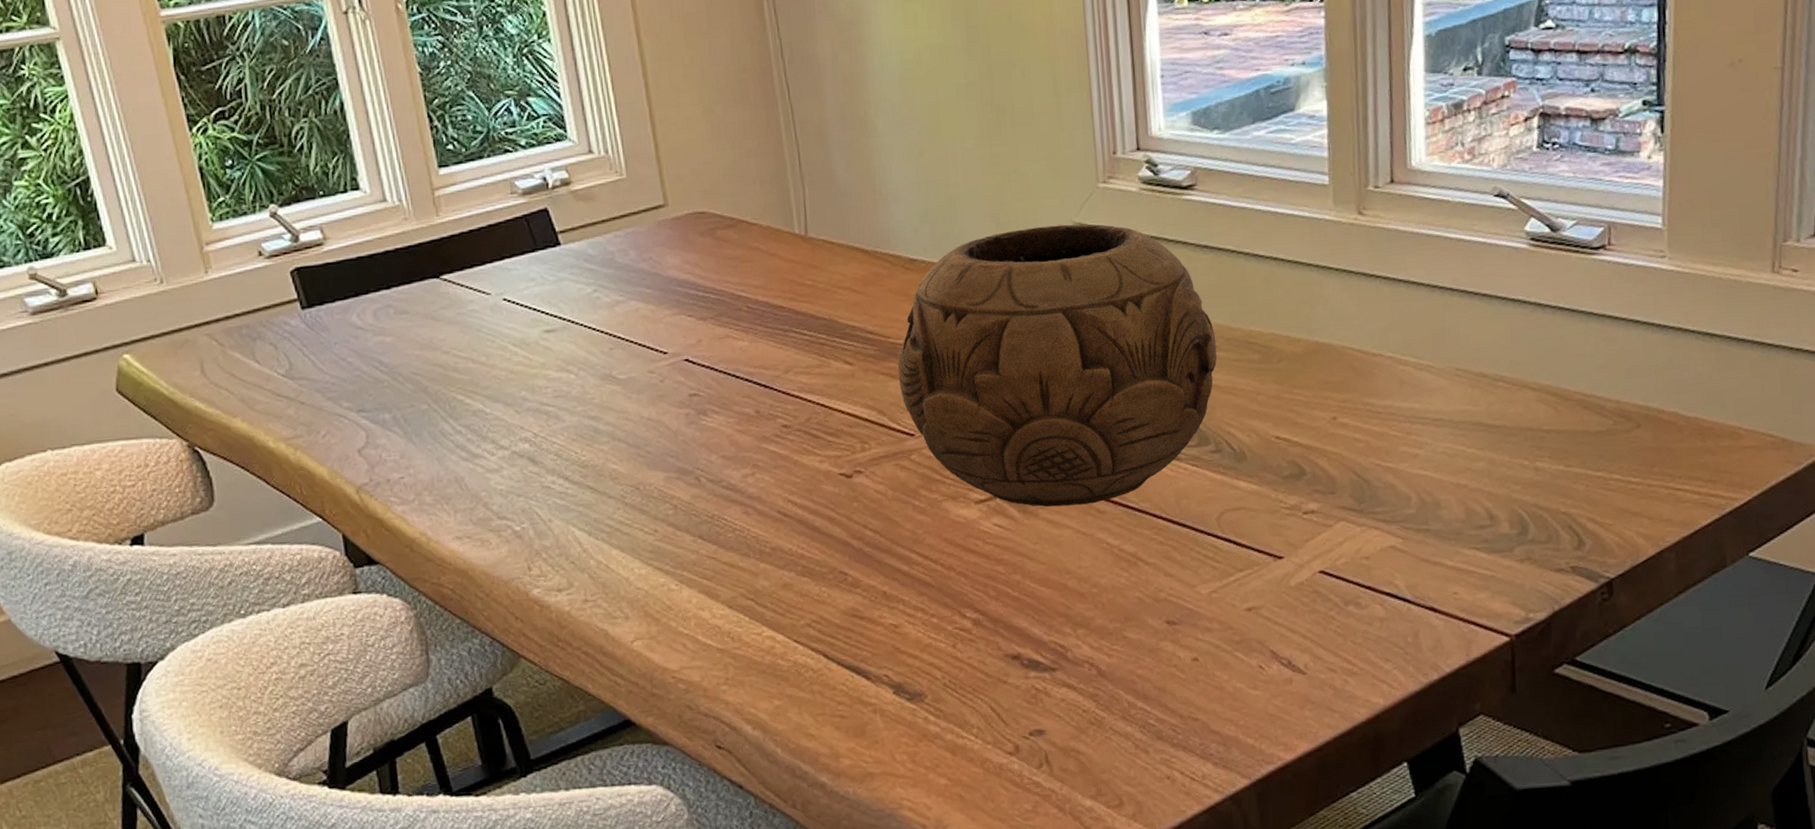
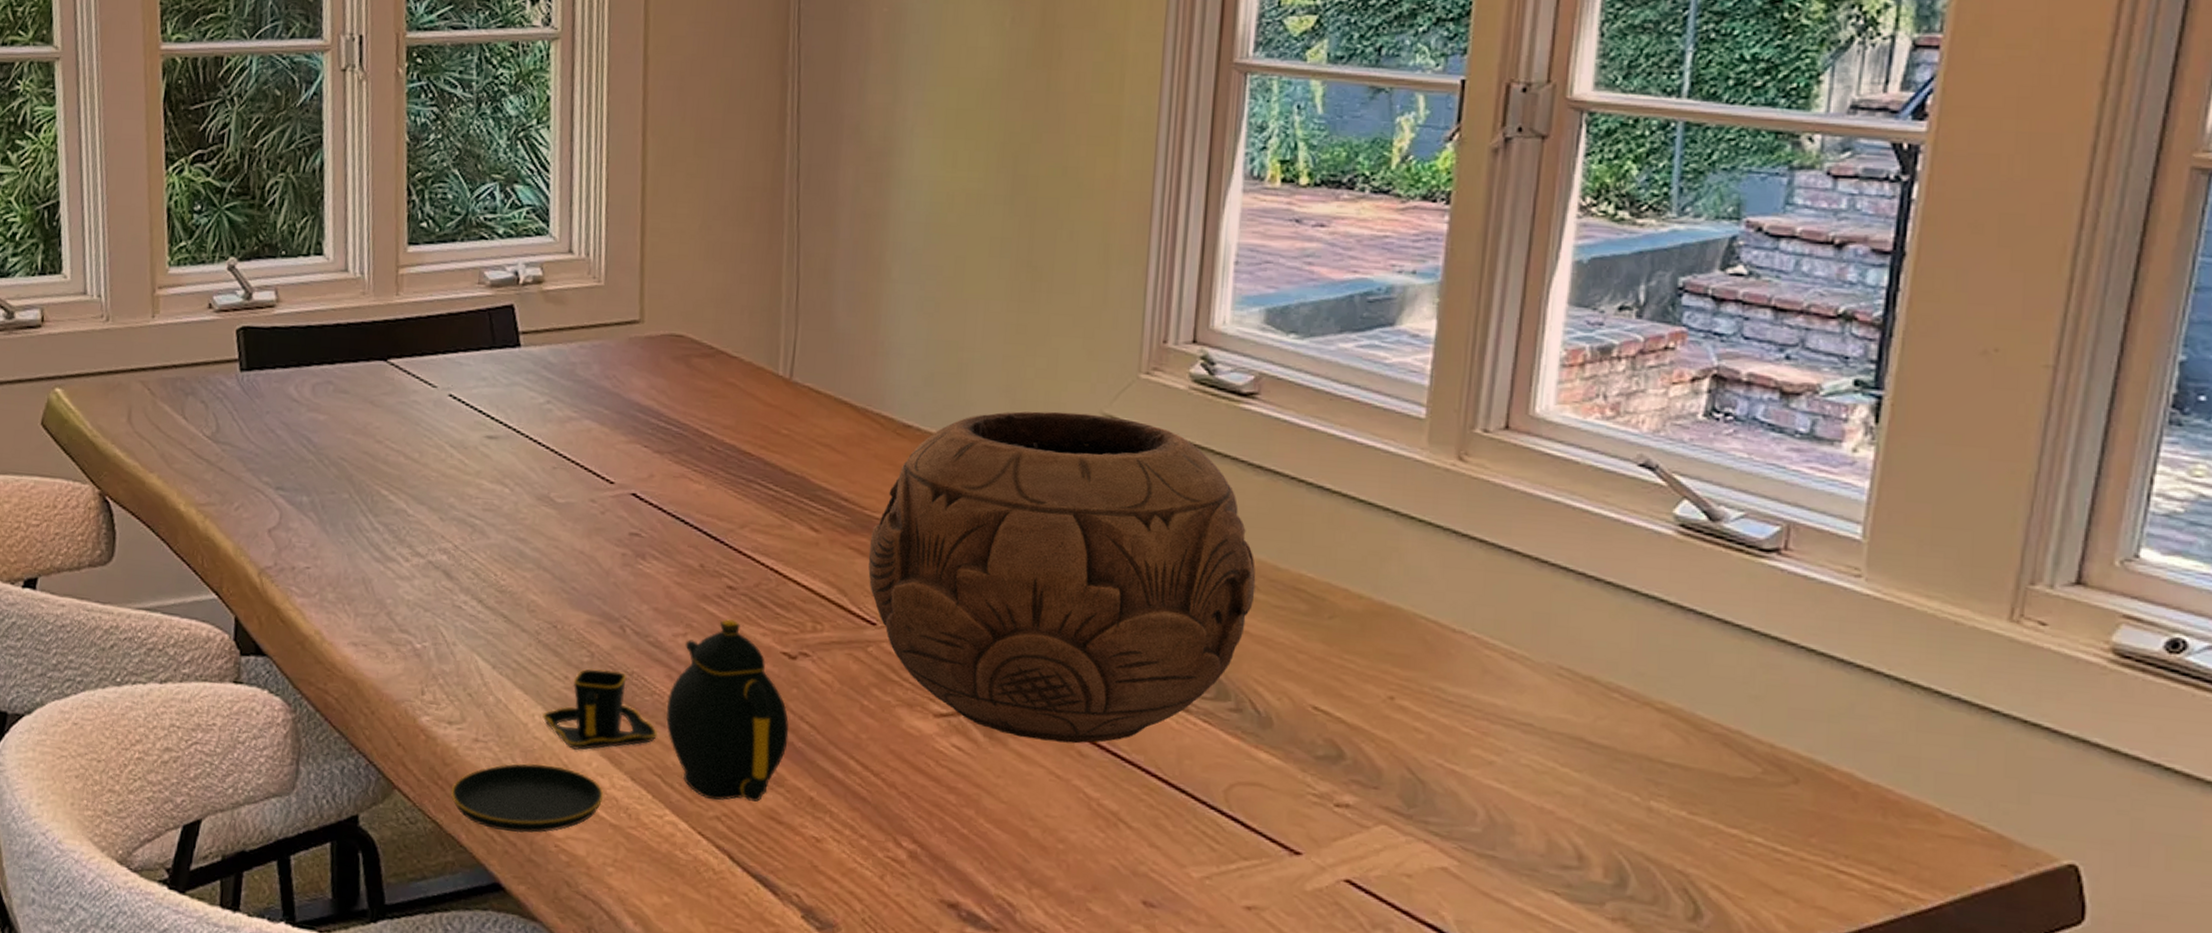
teapot: none [571,454,857,674] -> present [451,619,789,833]

